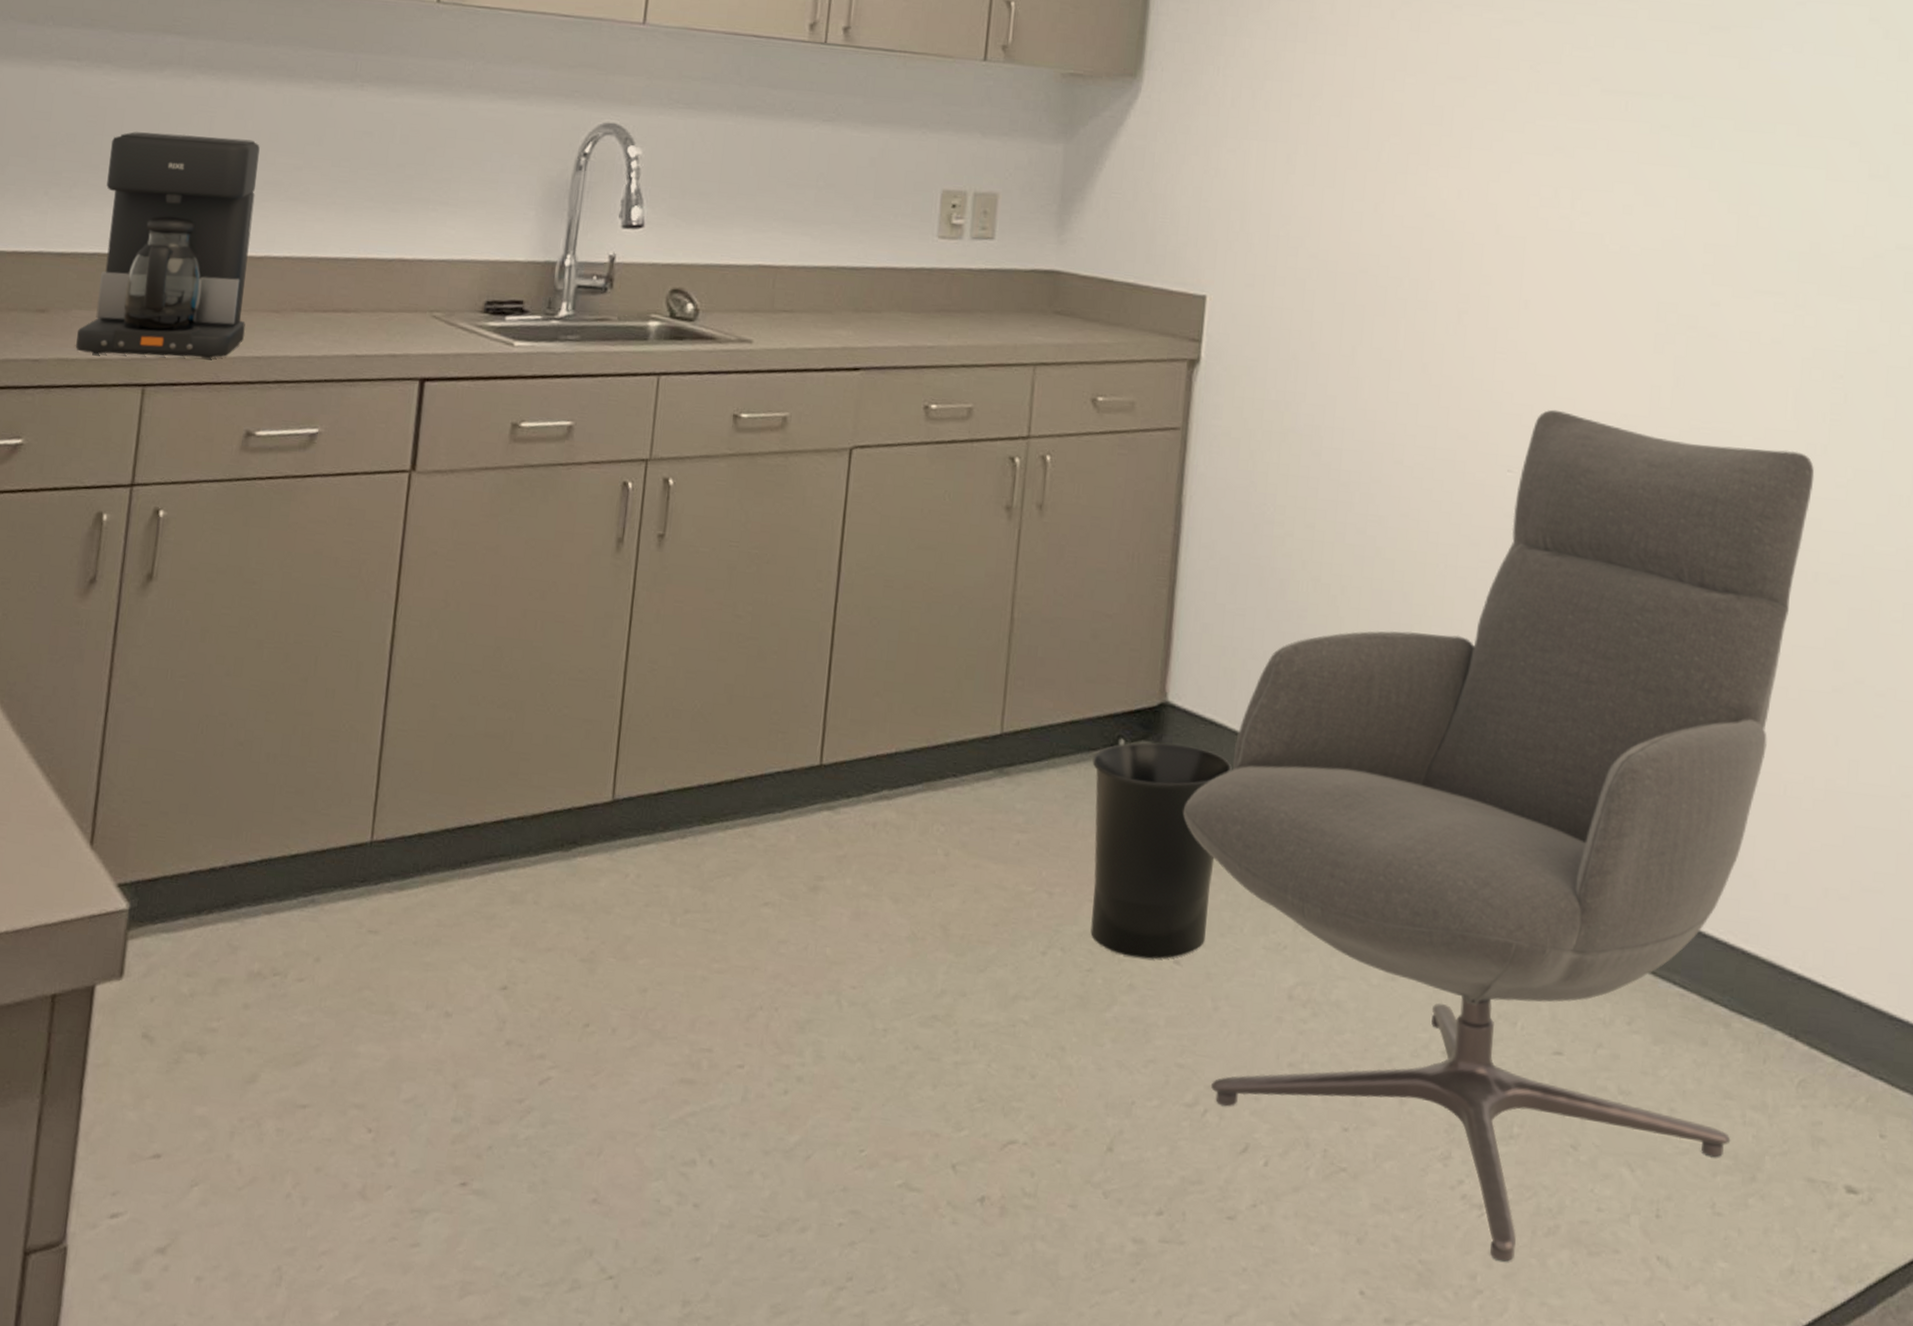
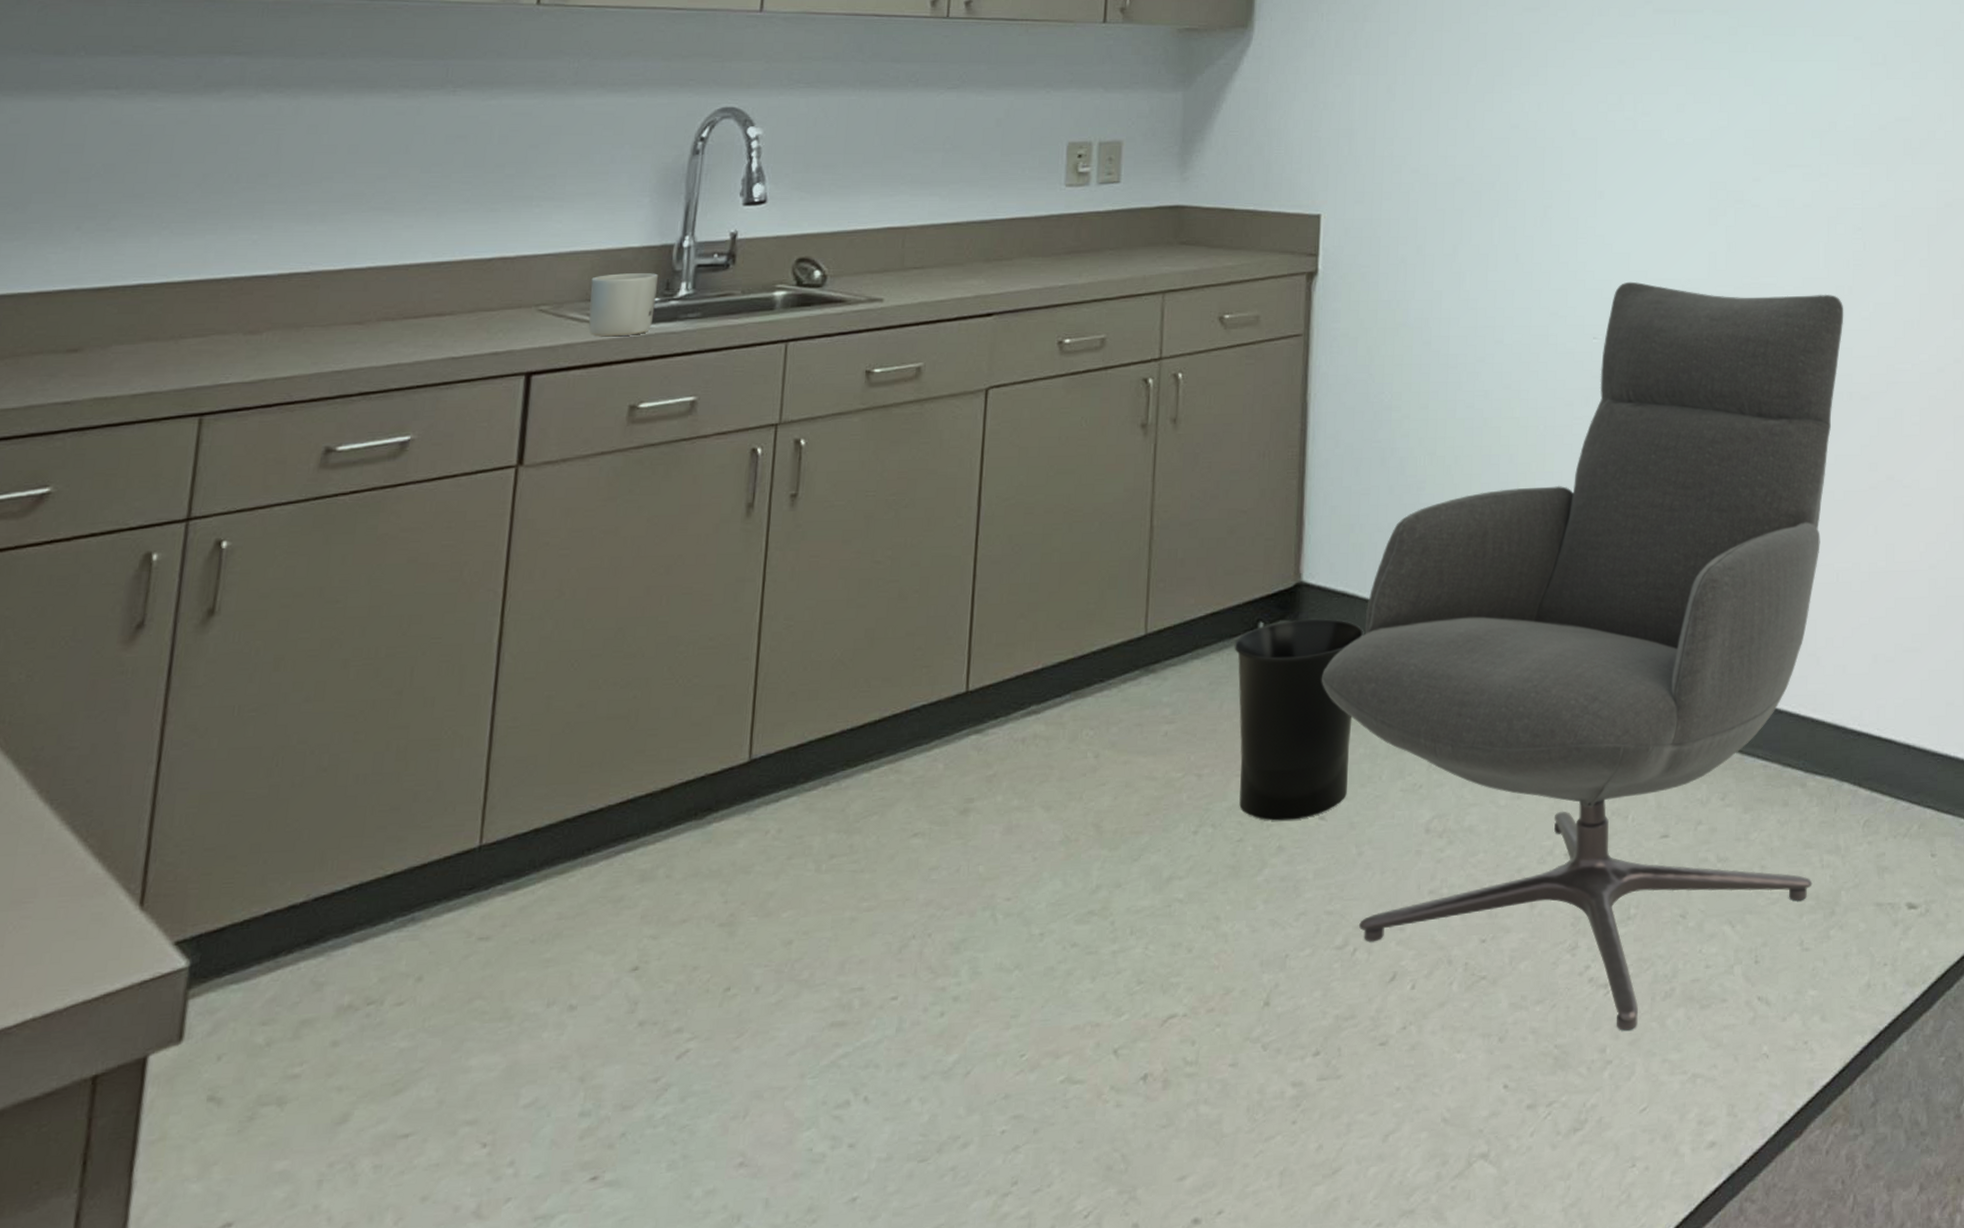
coffee maker: present [76,131,260,359] -> none [117,154,337,388]
mug: none [477,286,542,352] -> present [588,273,659,337]

